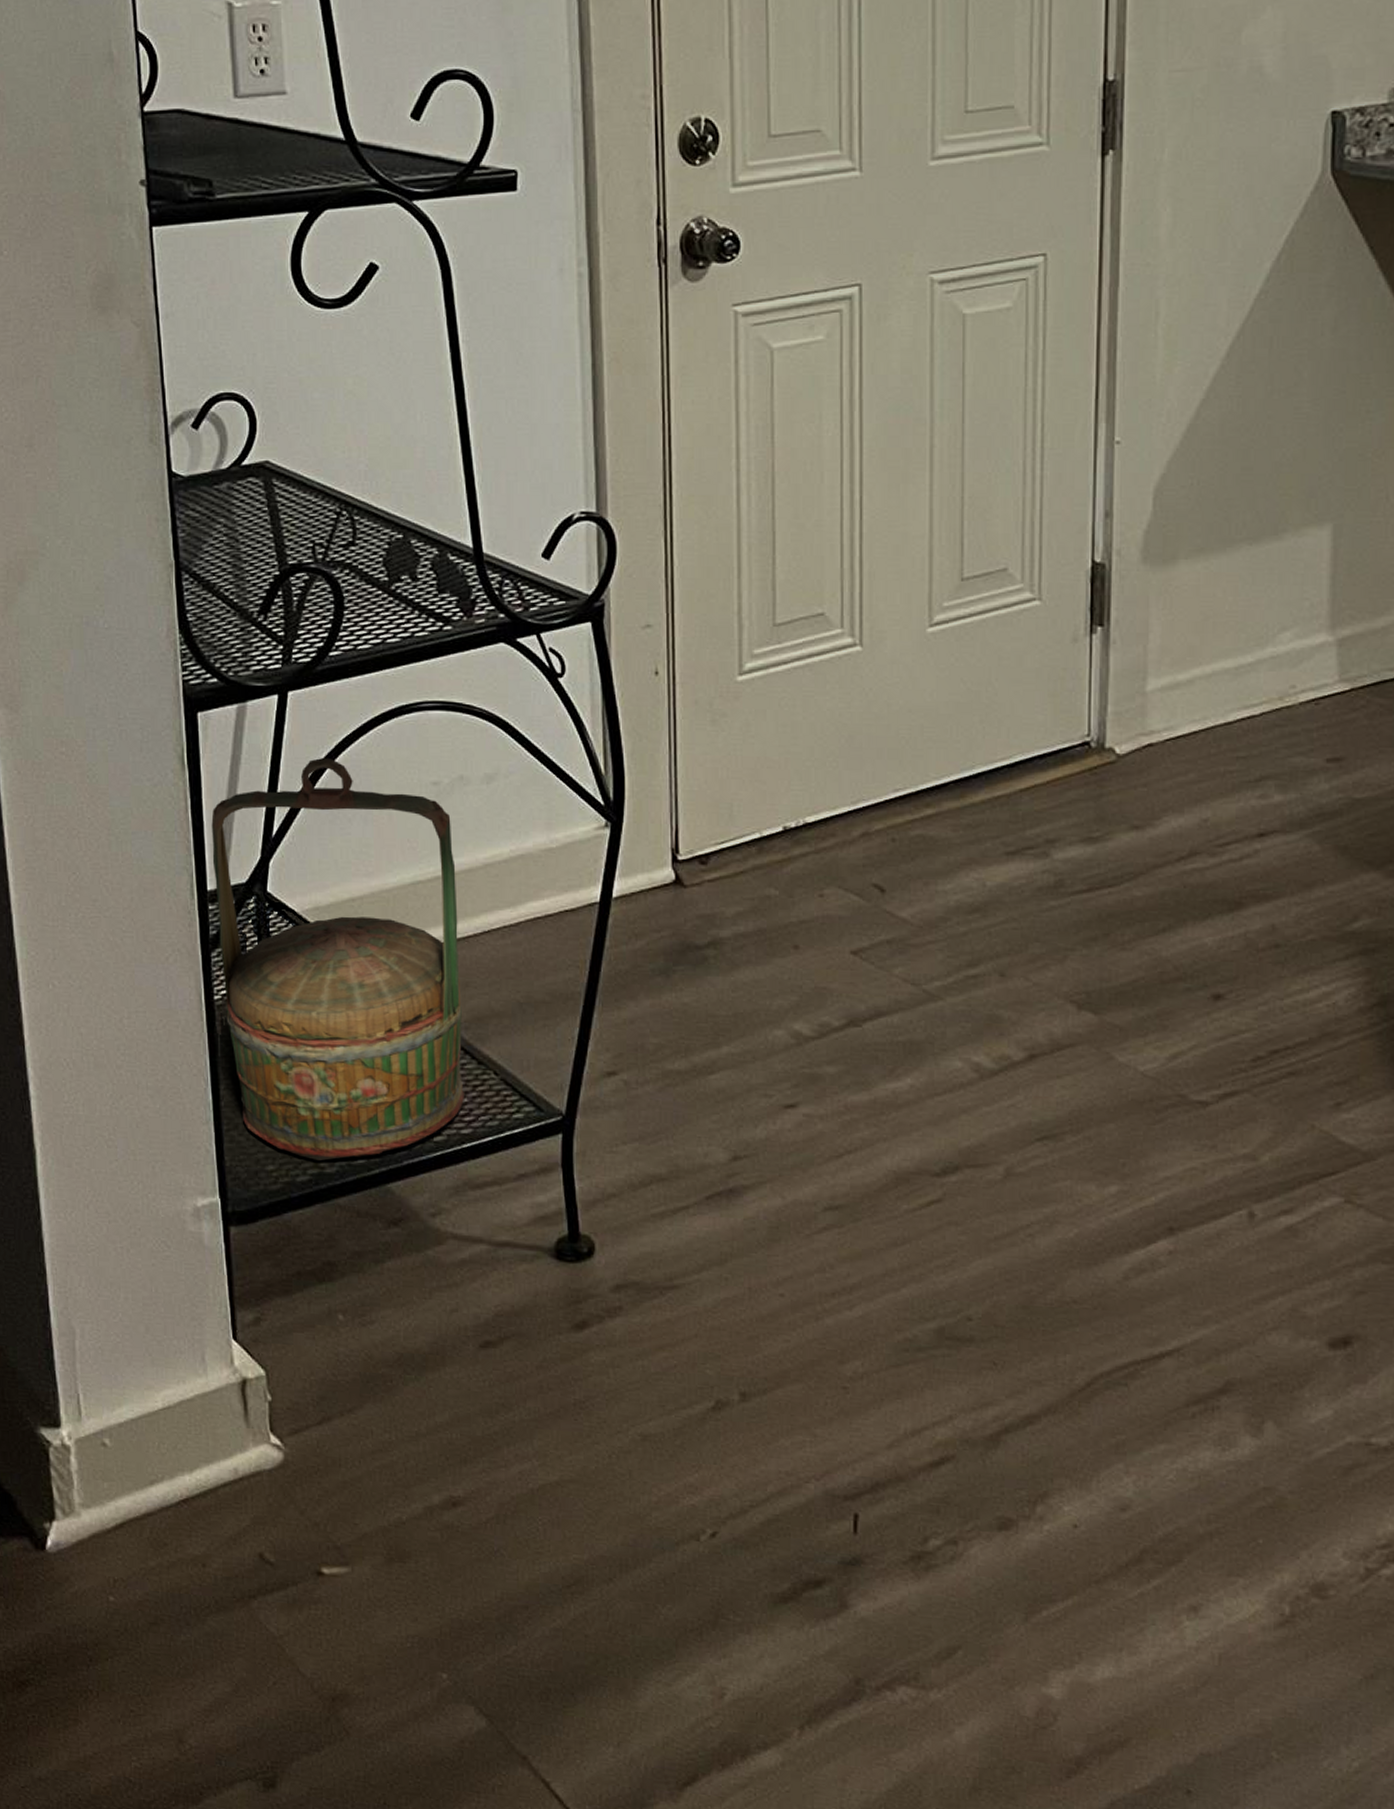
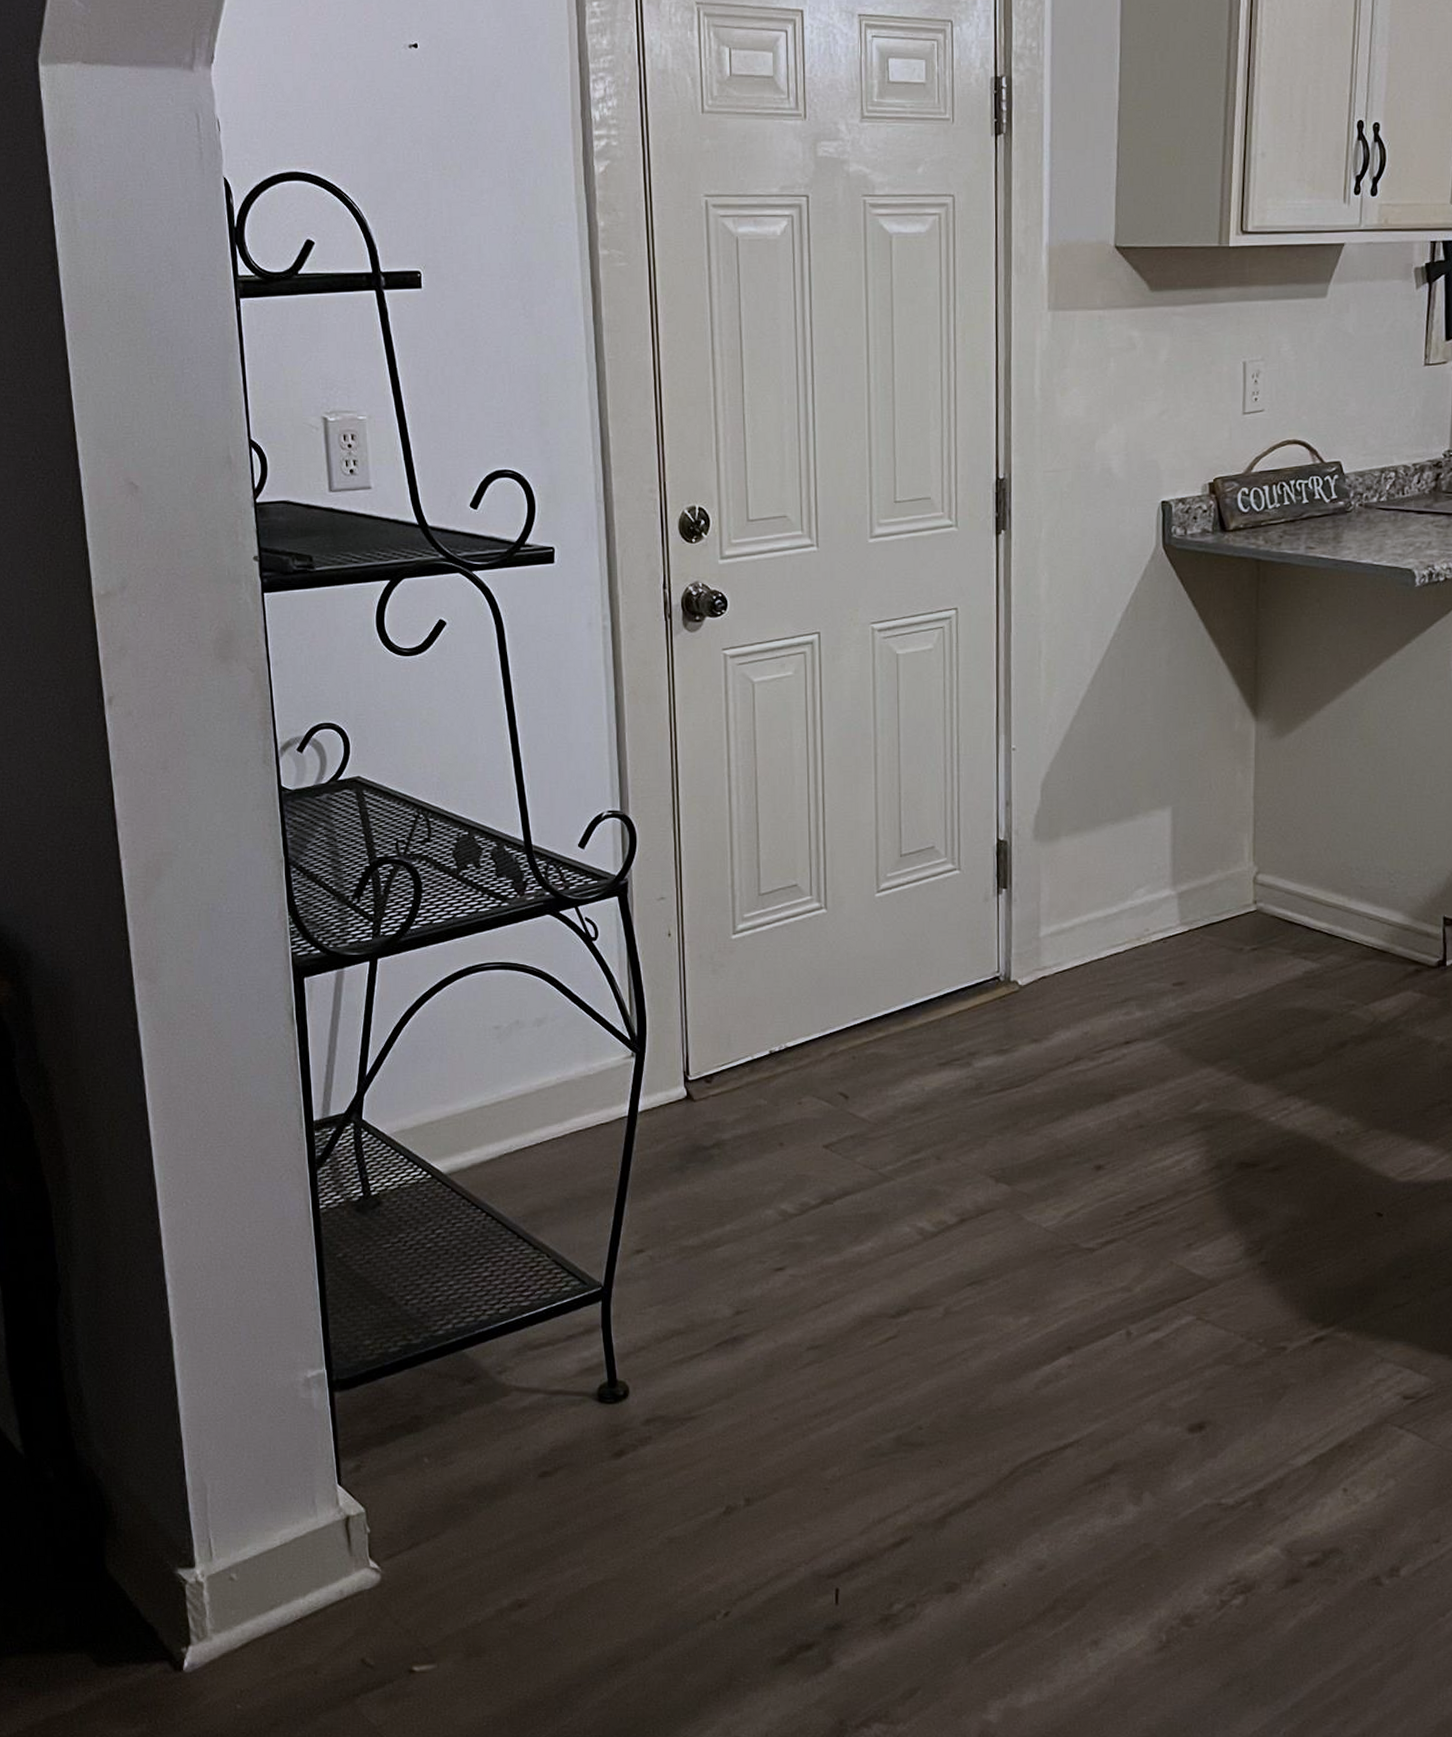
decorative basket: present [211,757,464,1161] -> none [316,1010,523,1334]

